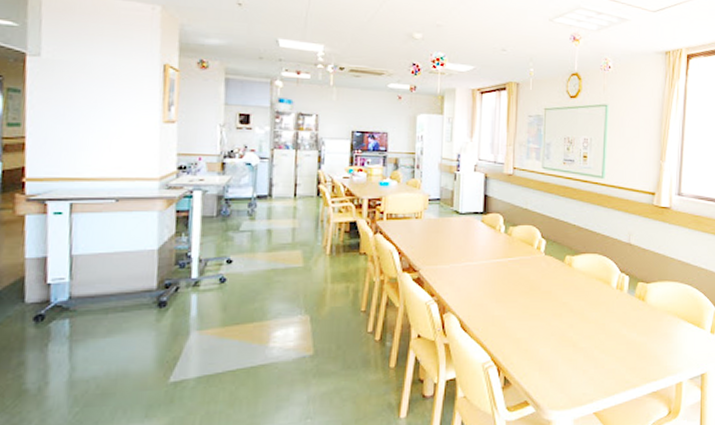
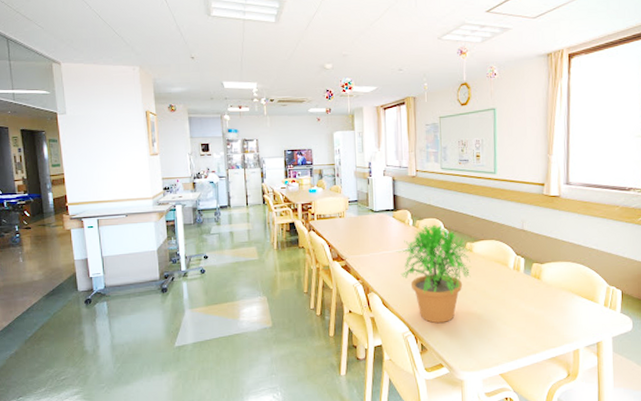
potted plant: none [482,232,572,352] -> present [396,224,472,324]

